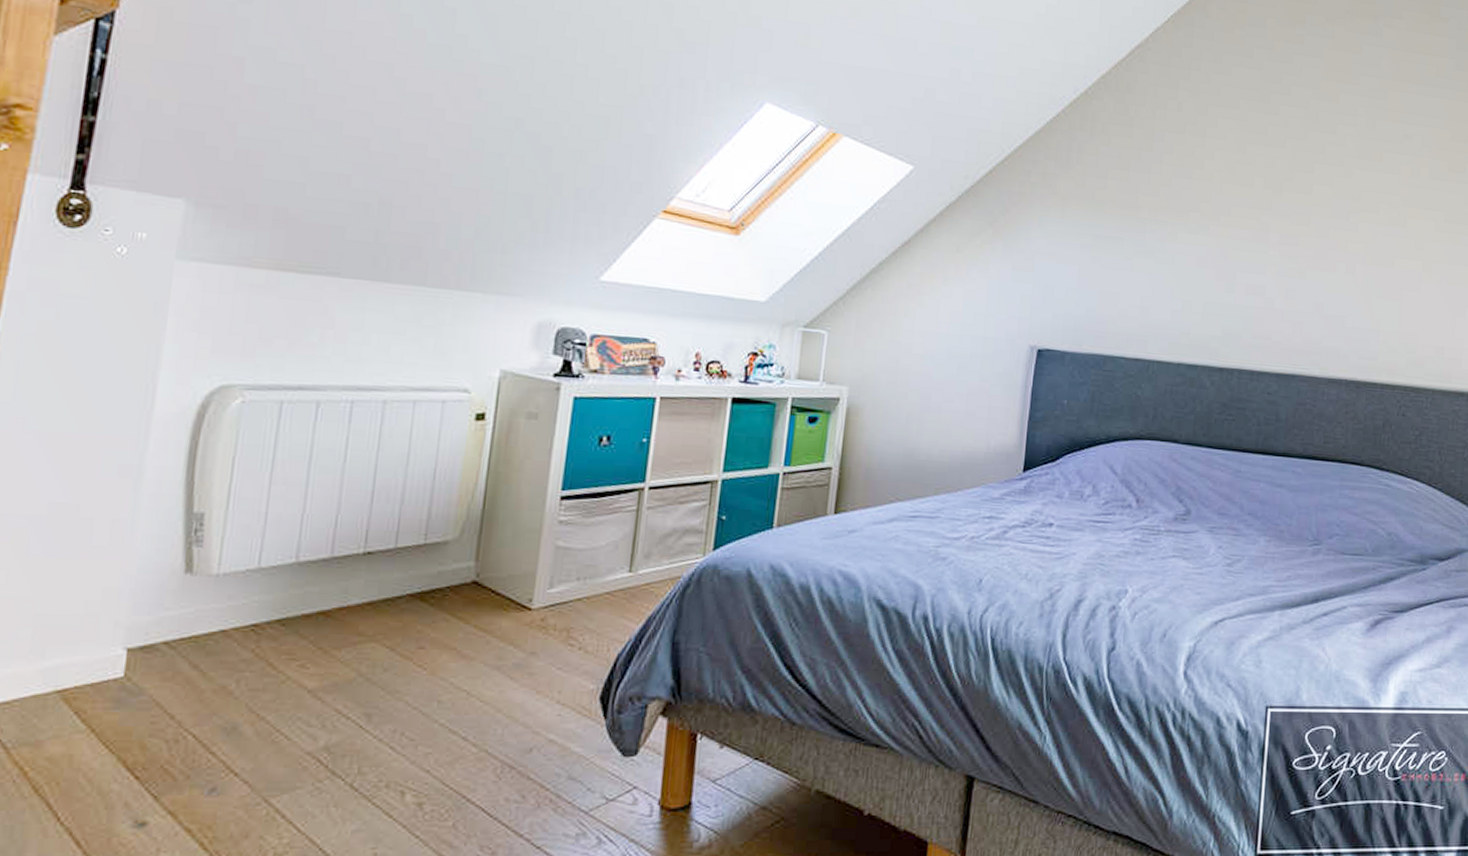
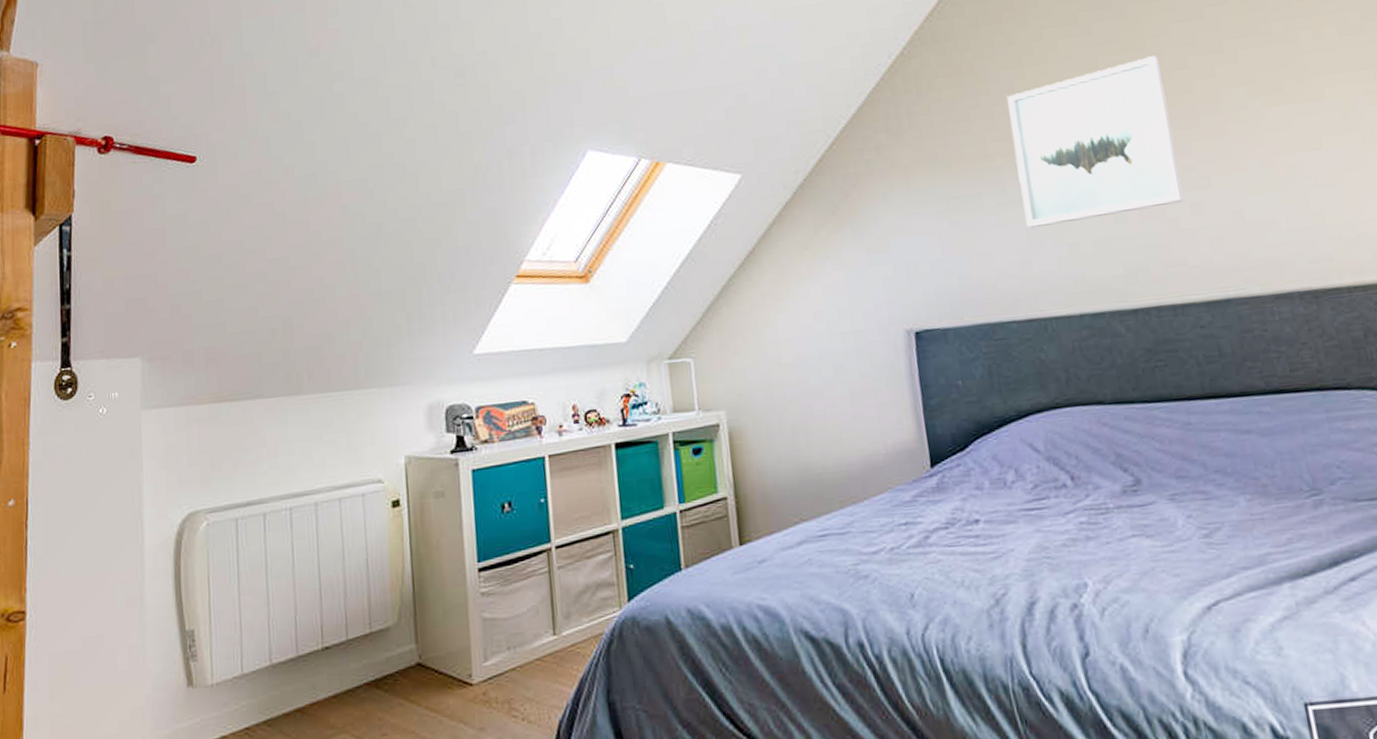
wall art: none [1154,154,1293,286] -> present [1006,55,1184,229]

